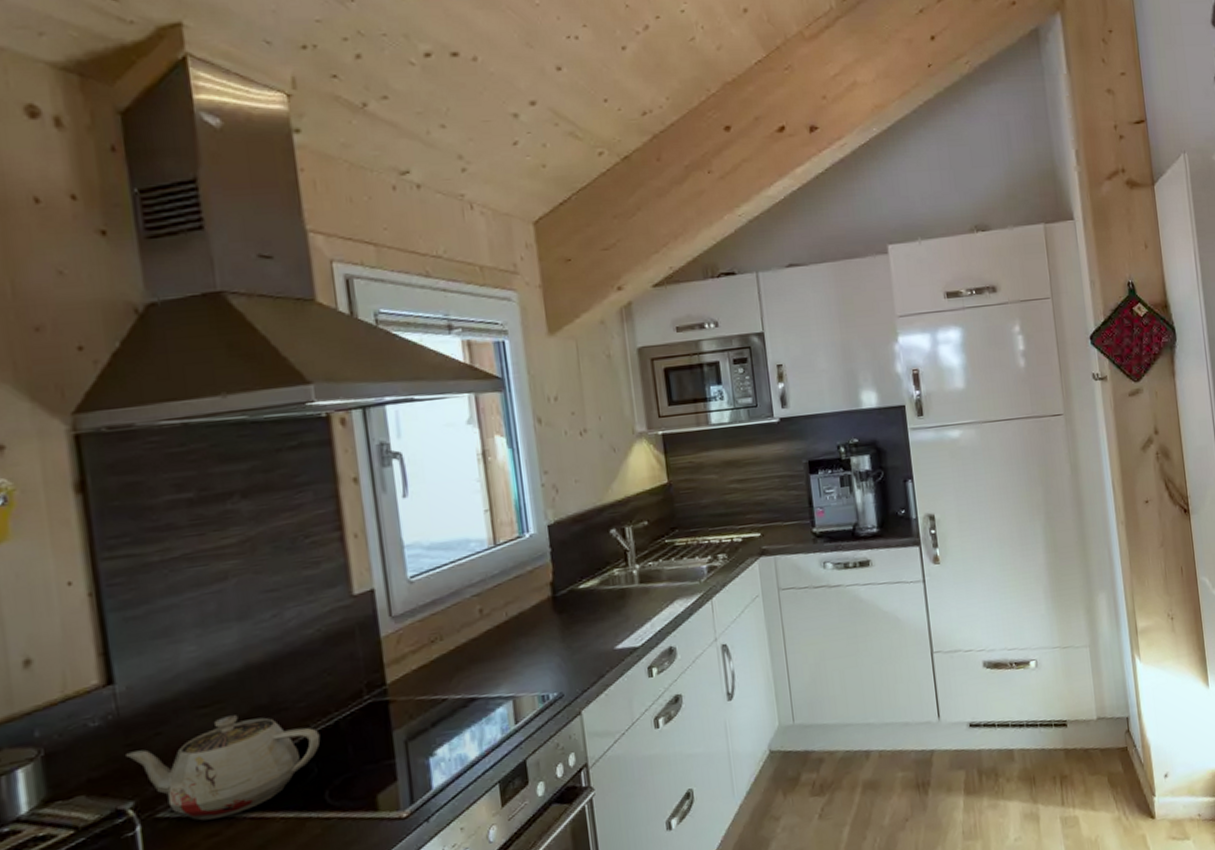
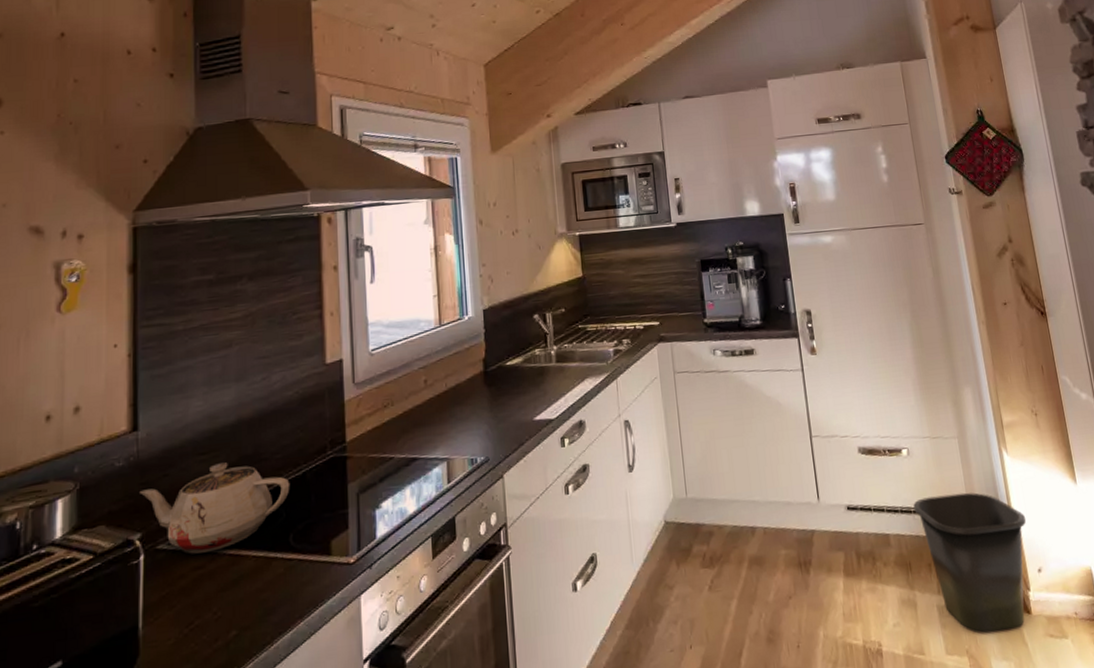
waste bin: none [1040,702,1156,840] -> present [913,492,1027,632]

